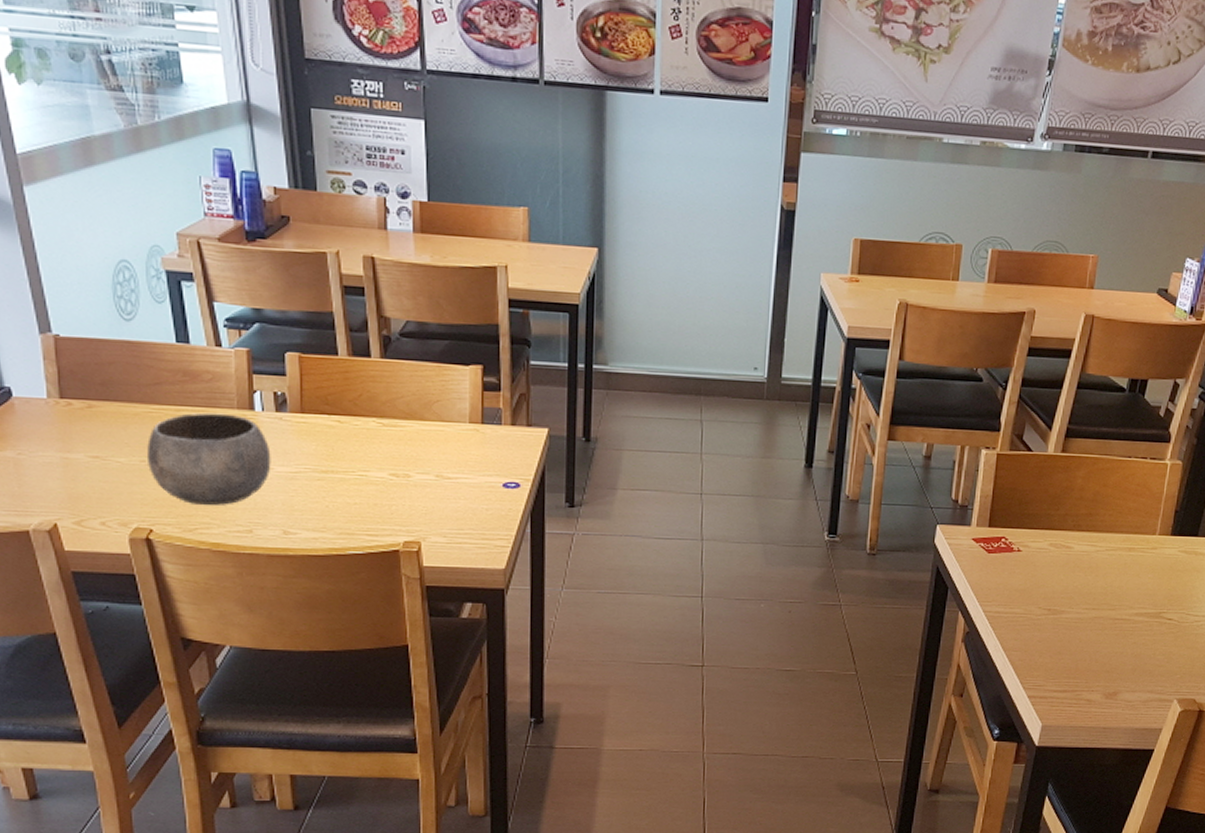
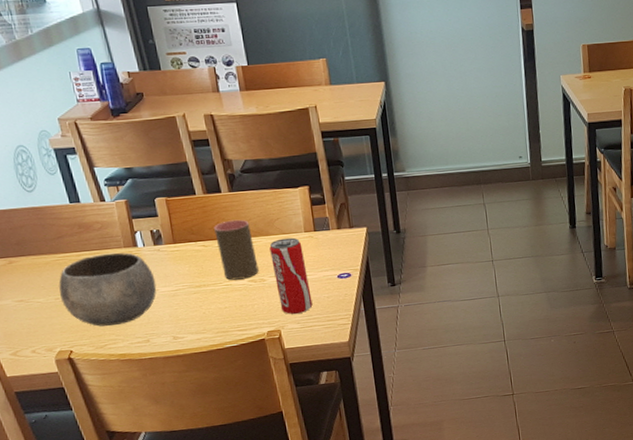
cup: none [355,394,404,471] -> present [214,219,259,280]
beverage can: none [422,426,466,526] -> present [269,237,313,315]

